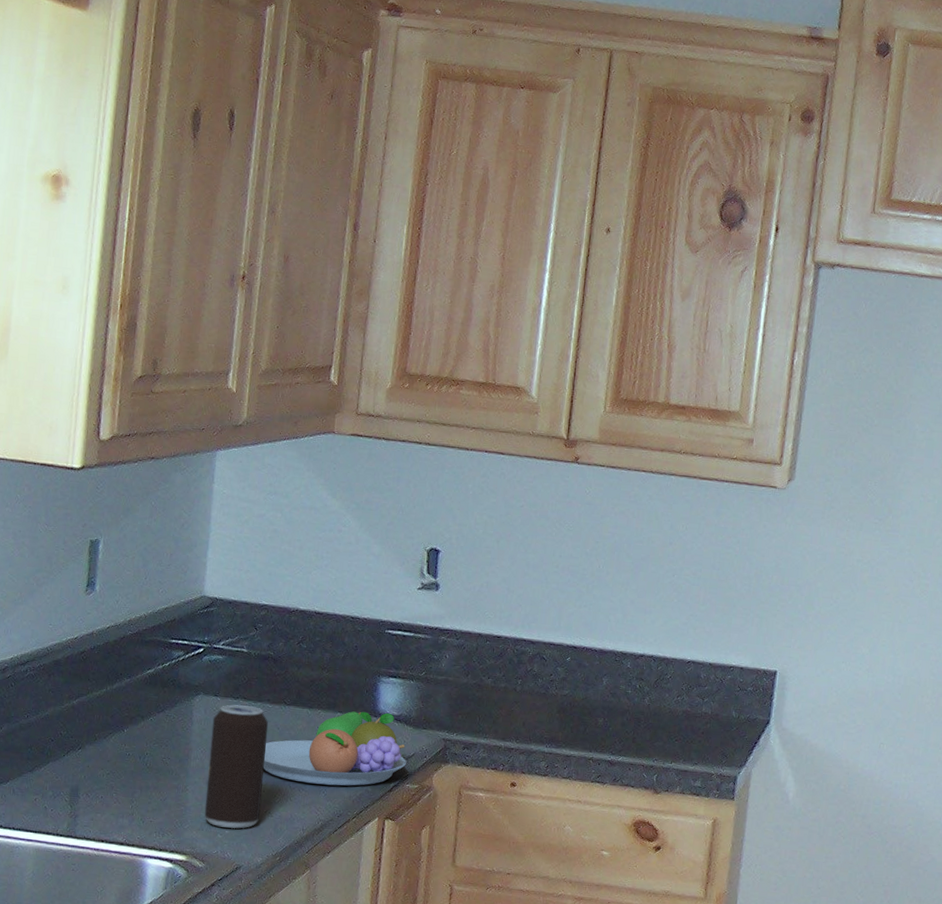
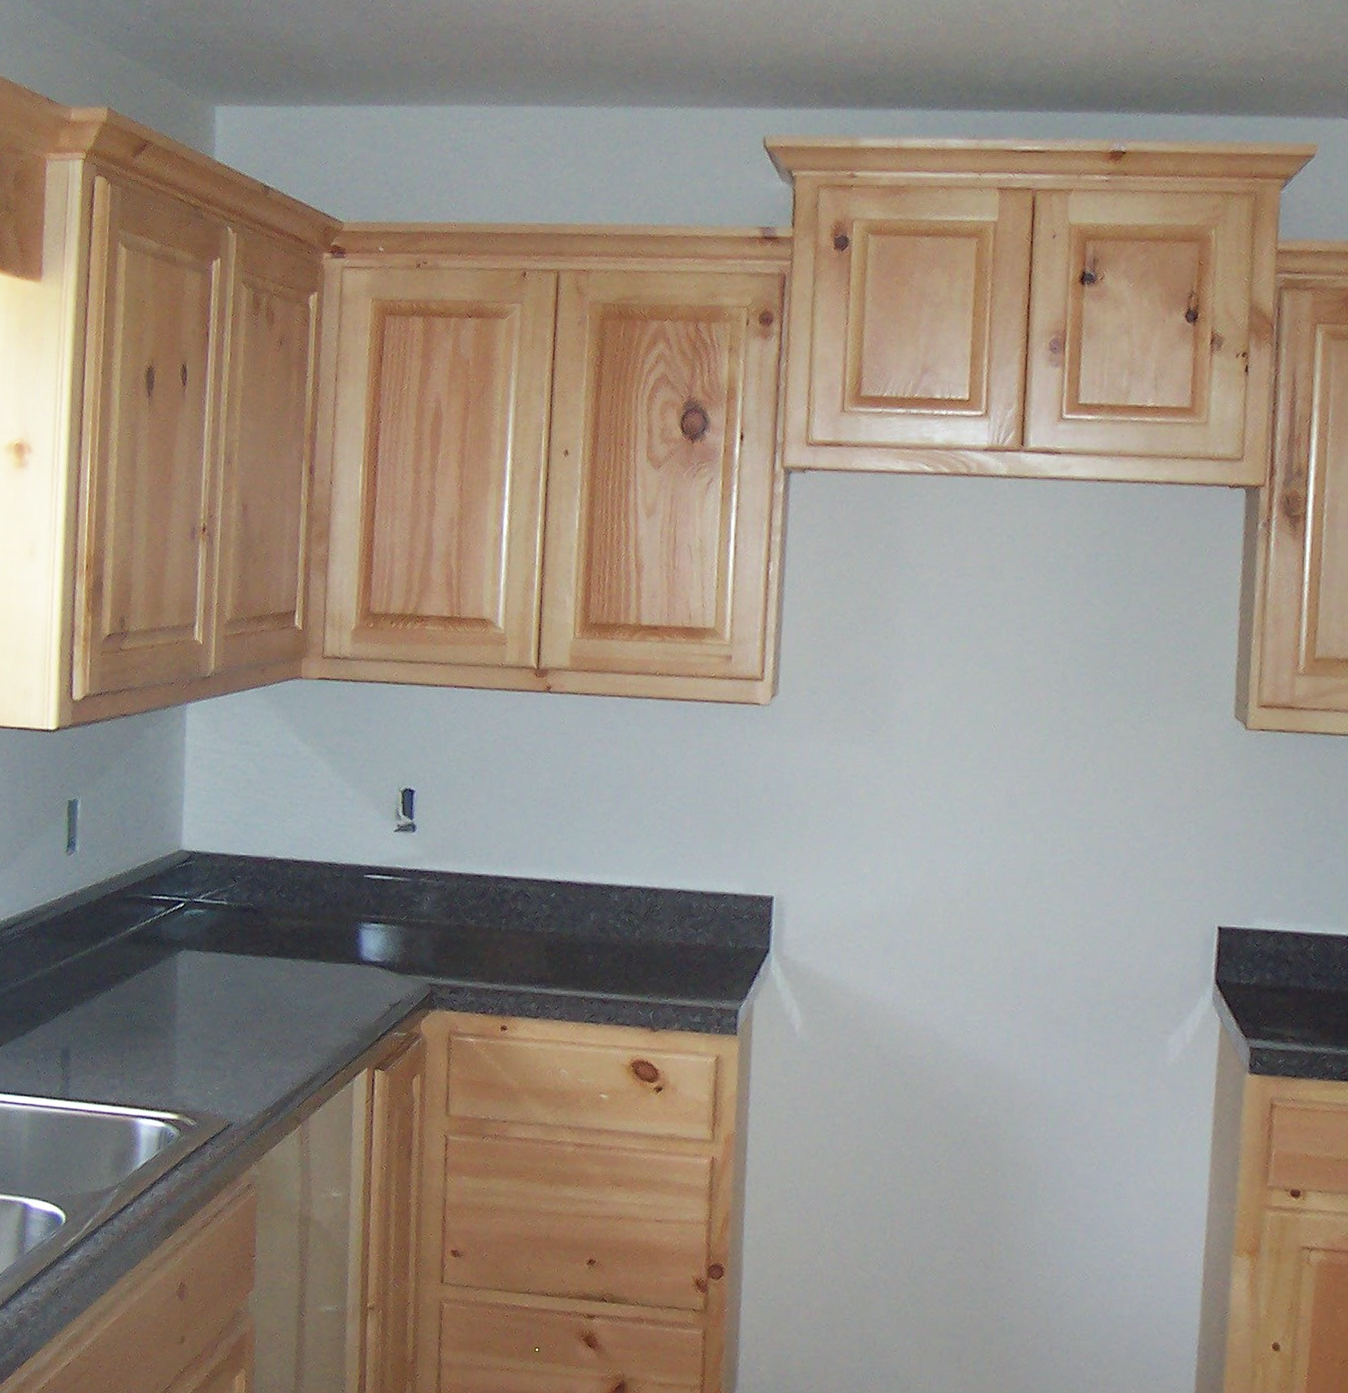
beverage can: present [204,704,269,829] -> none [193,958,253,1086]
fruit bowl: present [264,711,406,786] -> none [250,959,393,1037]

